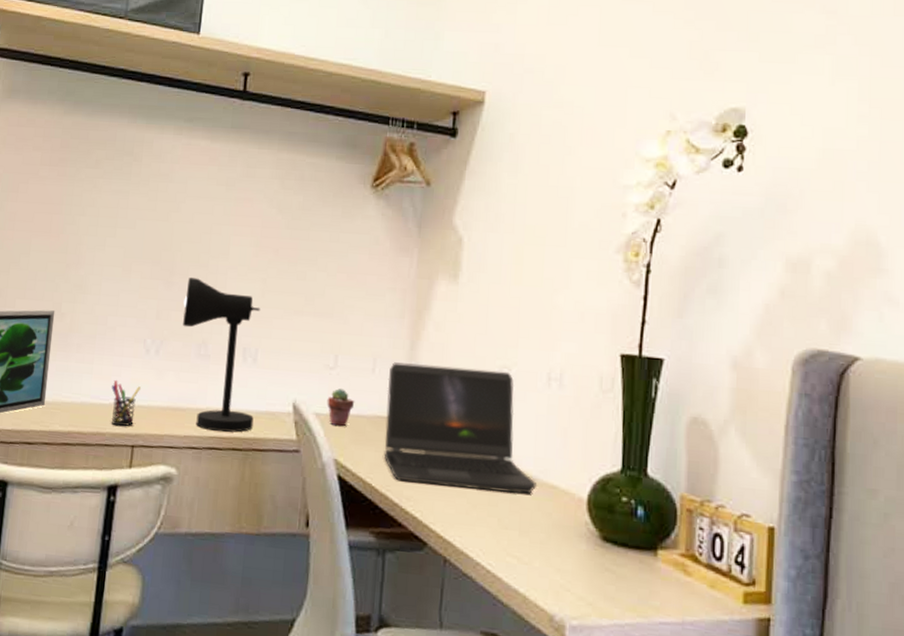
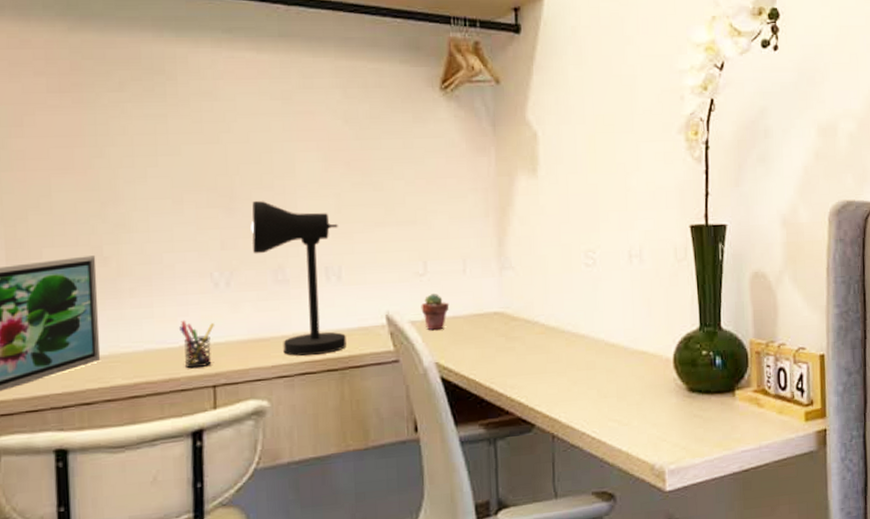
laptop computer: present [384,362,536,494] -> none [479,255,628,373]

